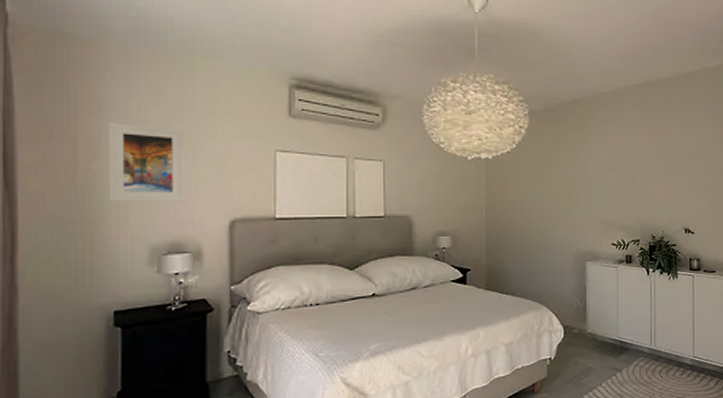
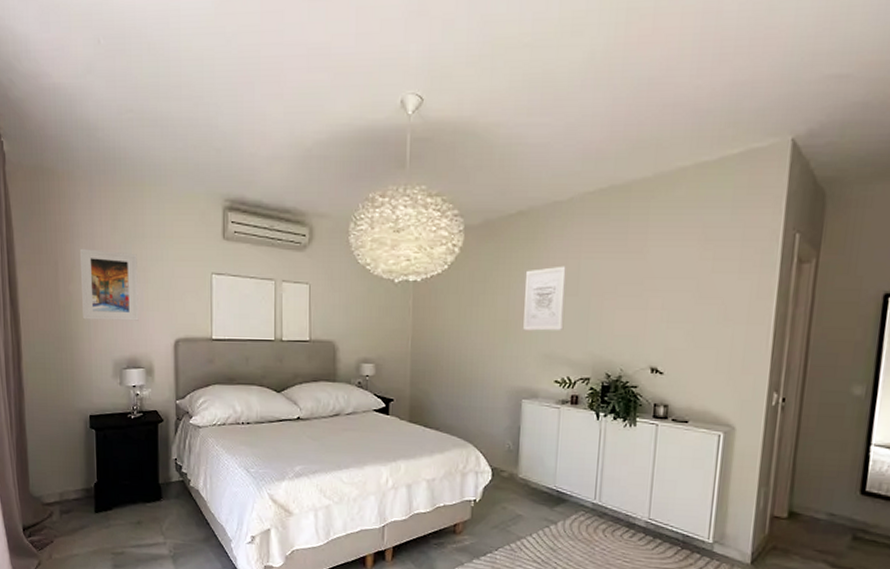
wall art: none [582,146,616,201] -> present [523,266,566,331]

